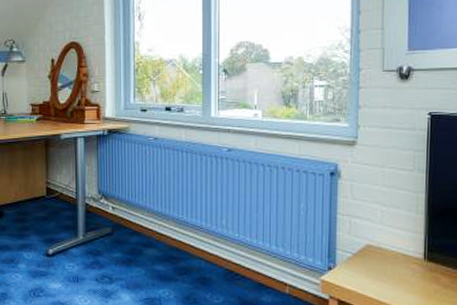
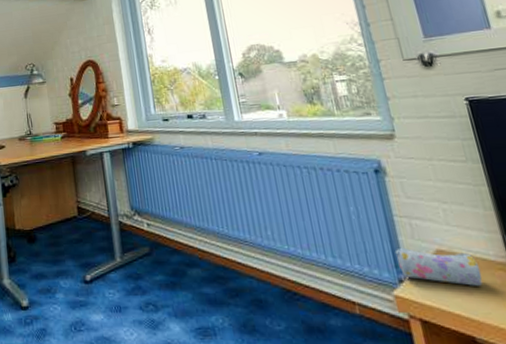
pencil case: none [331,242,399,276] -> present [395,248,483,286]

